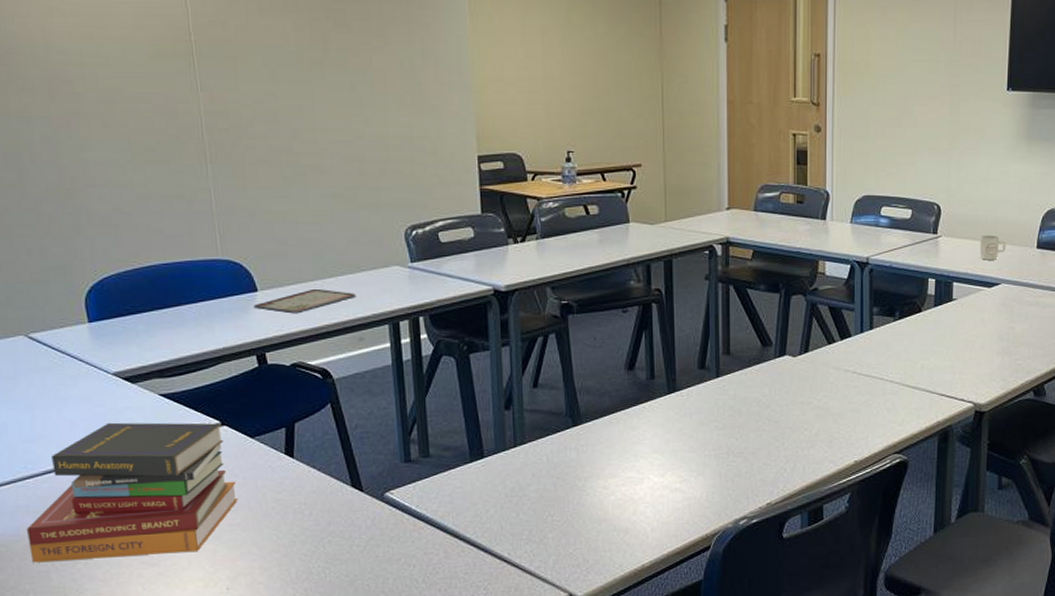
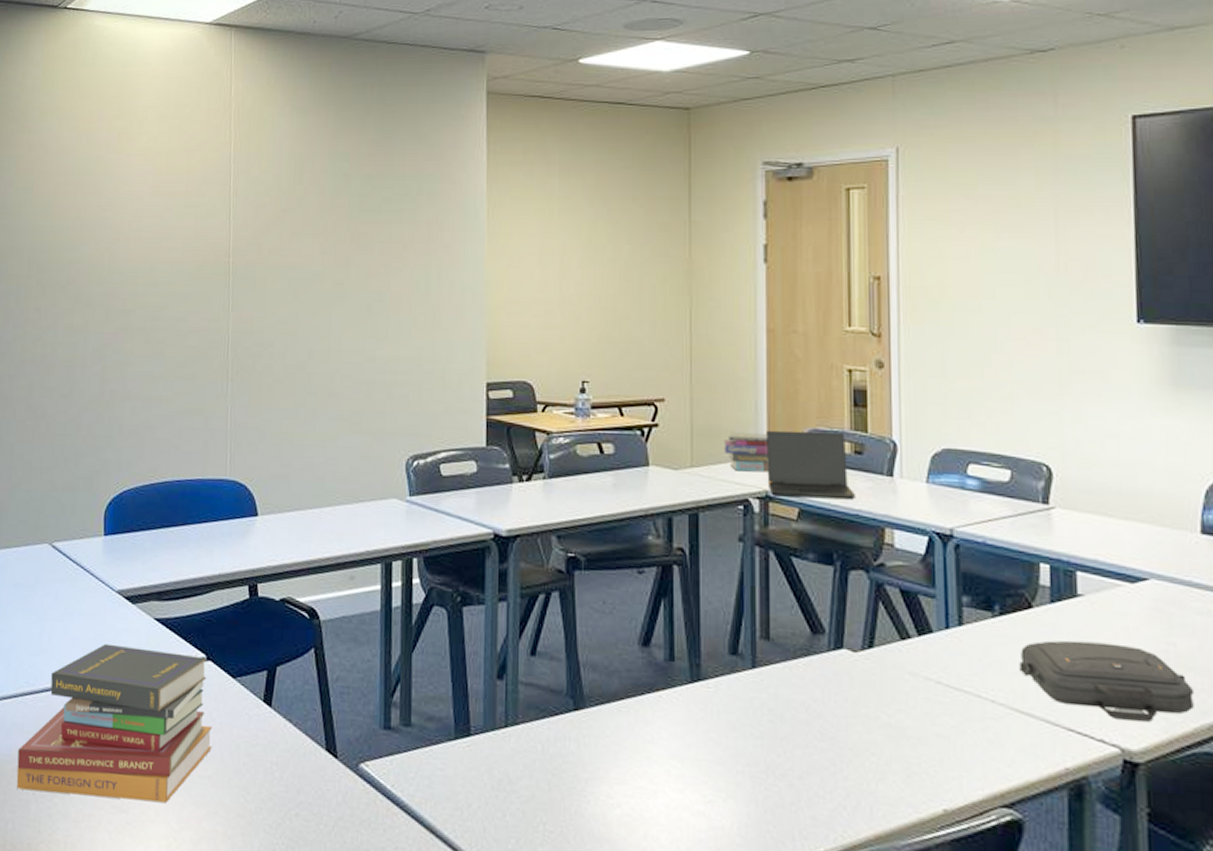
tablet: present [254,288,357,314] -> none [253,517,352,544]
books: none [692,190,729,223] -> present [723,431,769,472]
laptop: none [727,186,797,241] -> present [767,430,855,499]
laptop bag: none [910,331,1024,384] -> present [1019,640,1195,722]
mug: present [979,235,1006,260] -> none [1112,510,1153,546]

